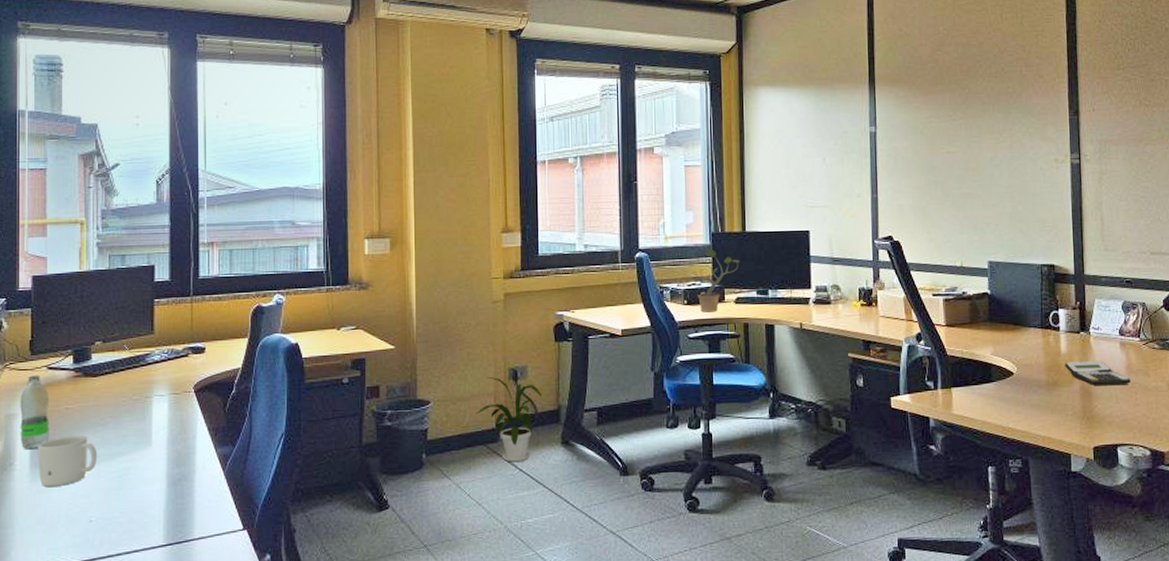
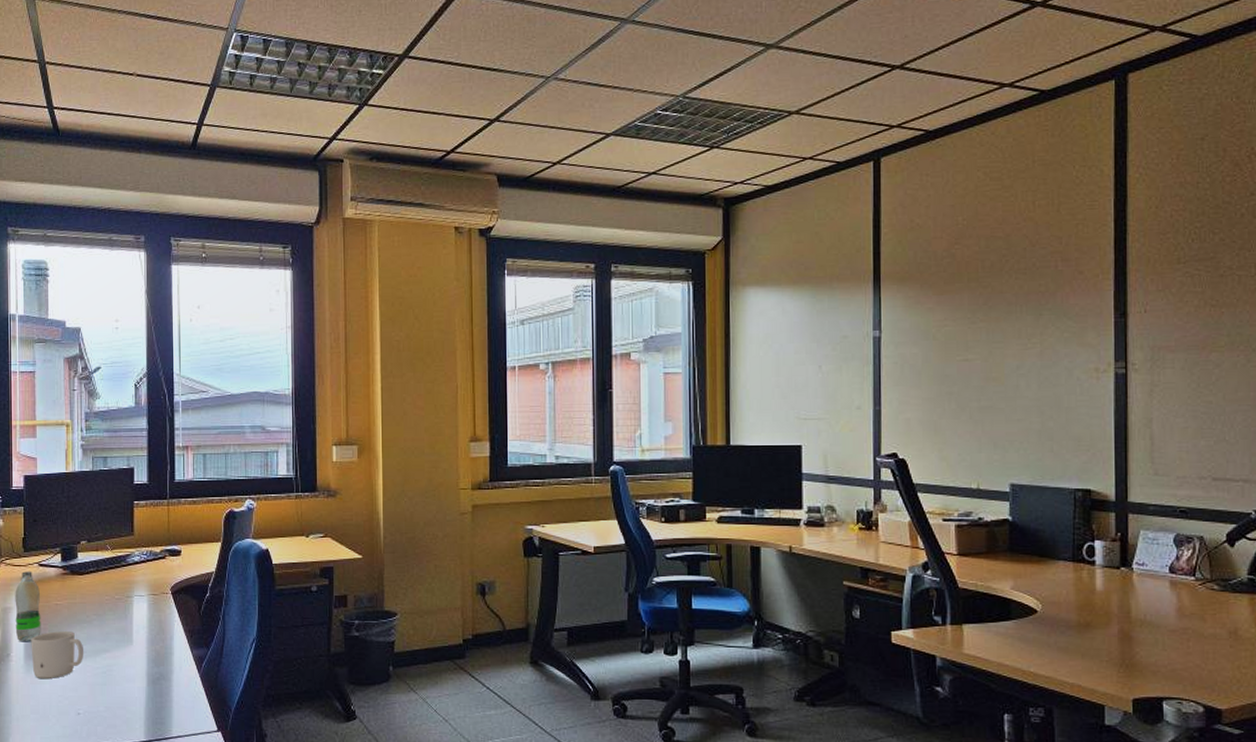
house plant: present [476,377,543,463] -> none [443,591,511,680]
potted plant: present [688,247,740,312] -> none [666,461,724,531]
calculator: present [1065,361,1131,385] -> none [1100,601,1182,629]

